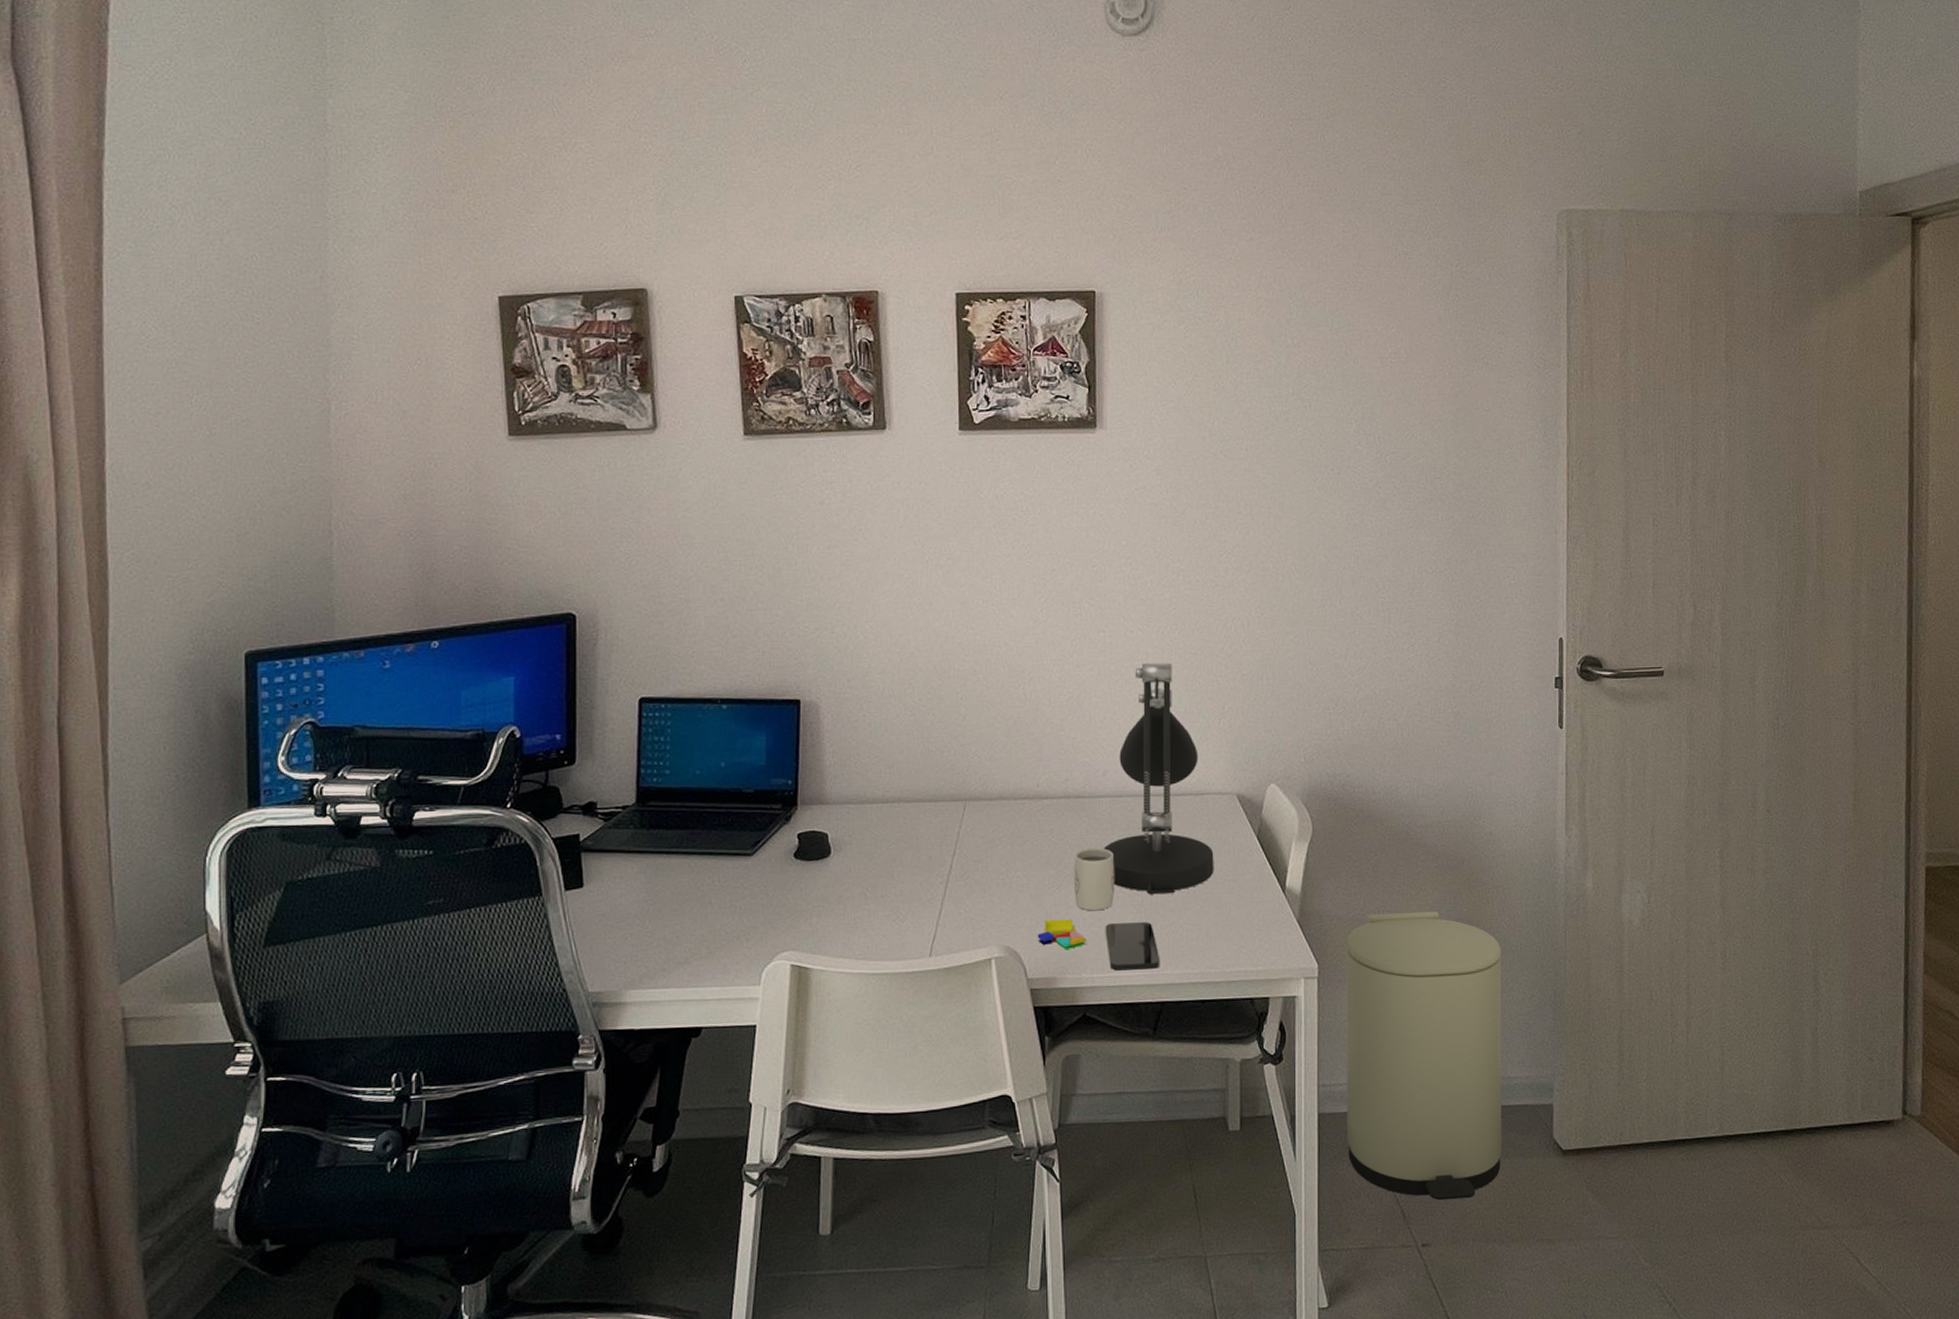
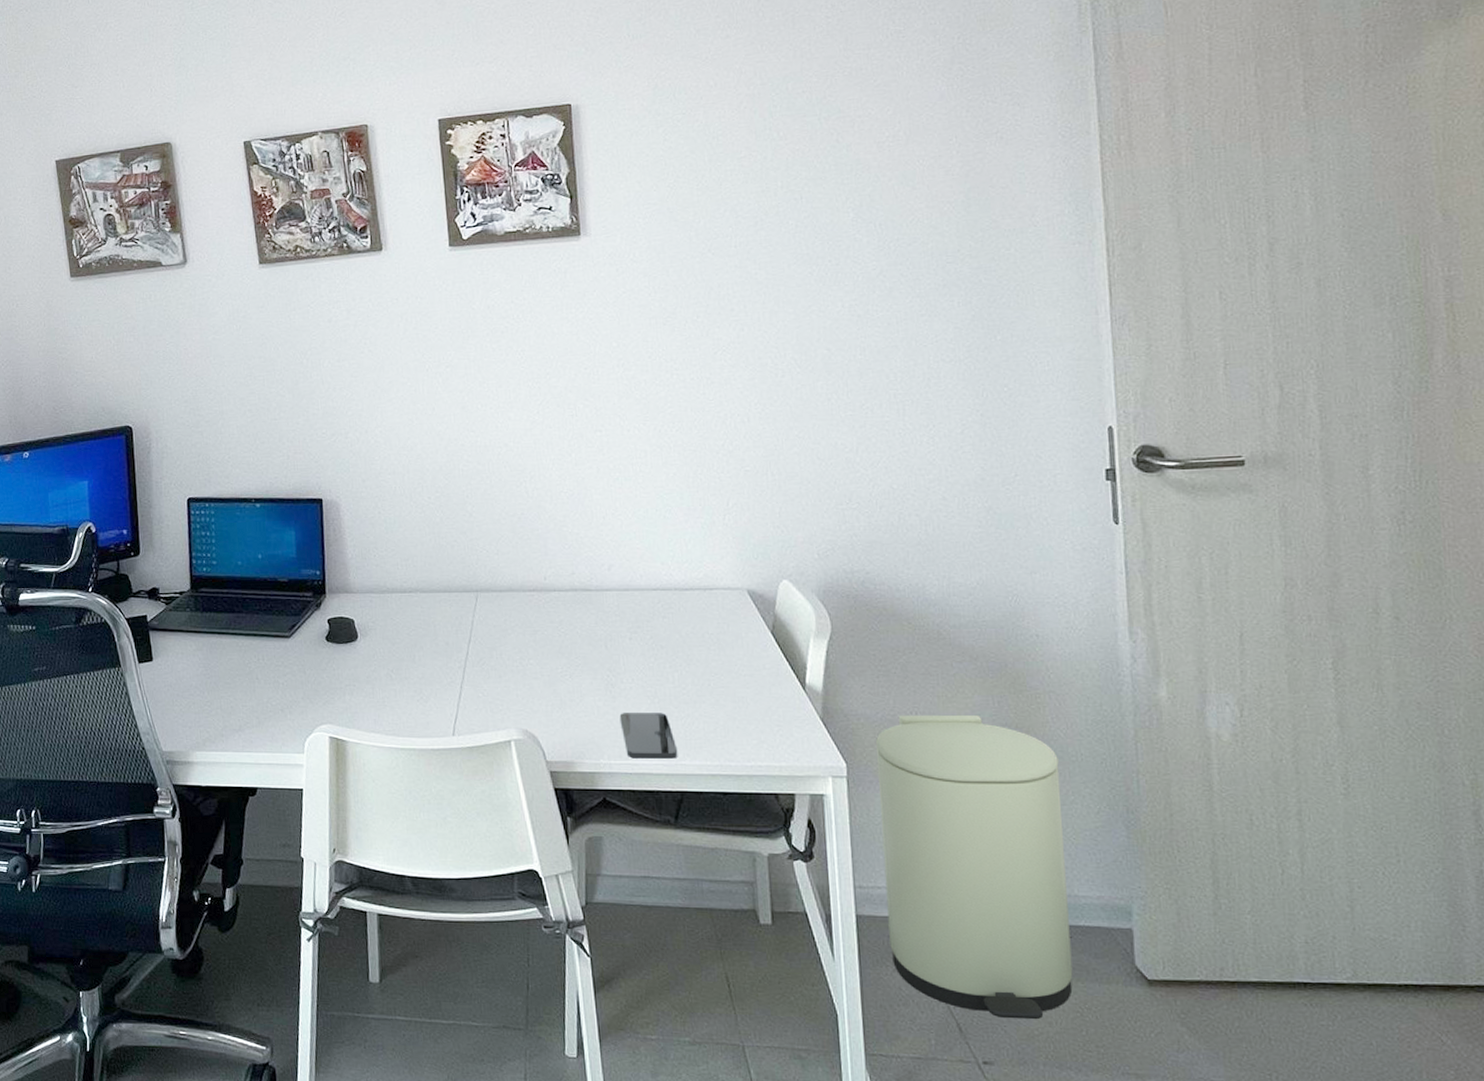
sticky notes: present [1037,919,1086,950] -> none [553,707,602,736]
mug: present [1073,847,1115,911] -> none [585,639,628,700]
desk lamp: present [1103,663,1214,895] -> none [612,460,728,686]

